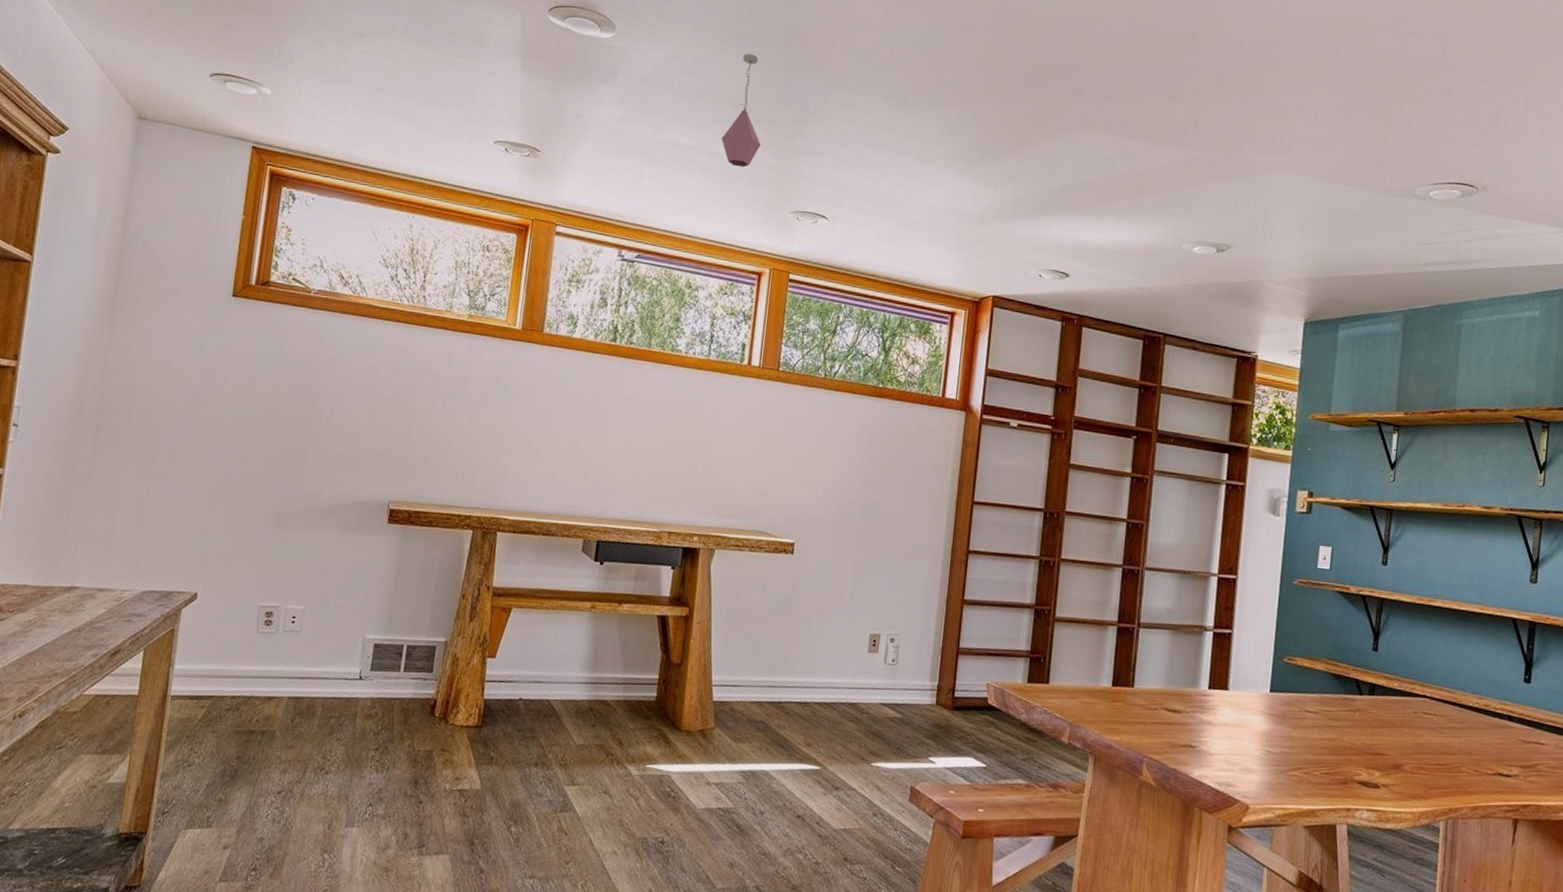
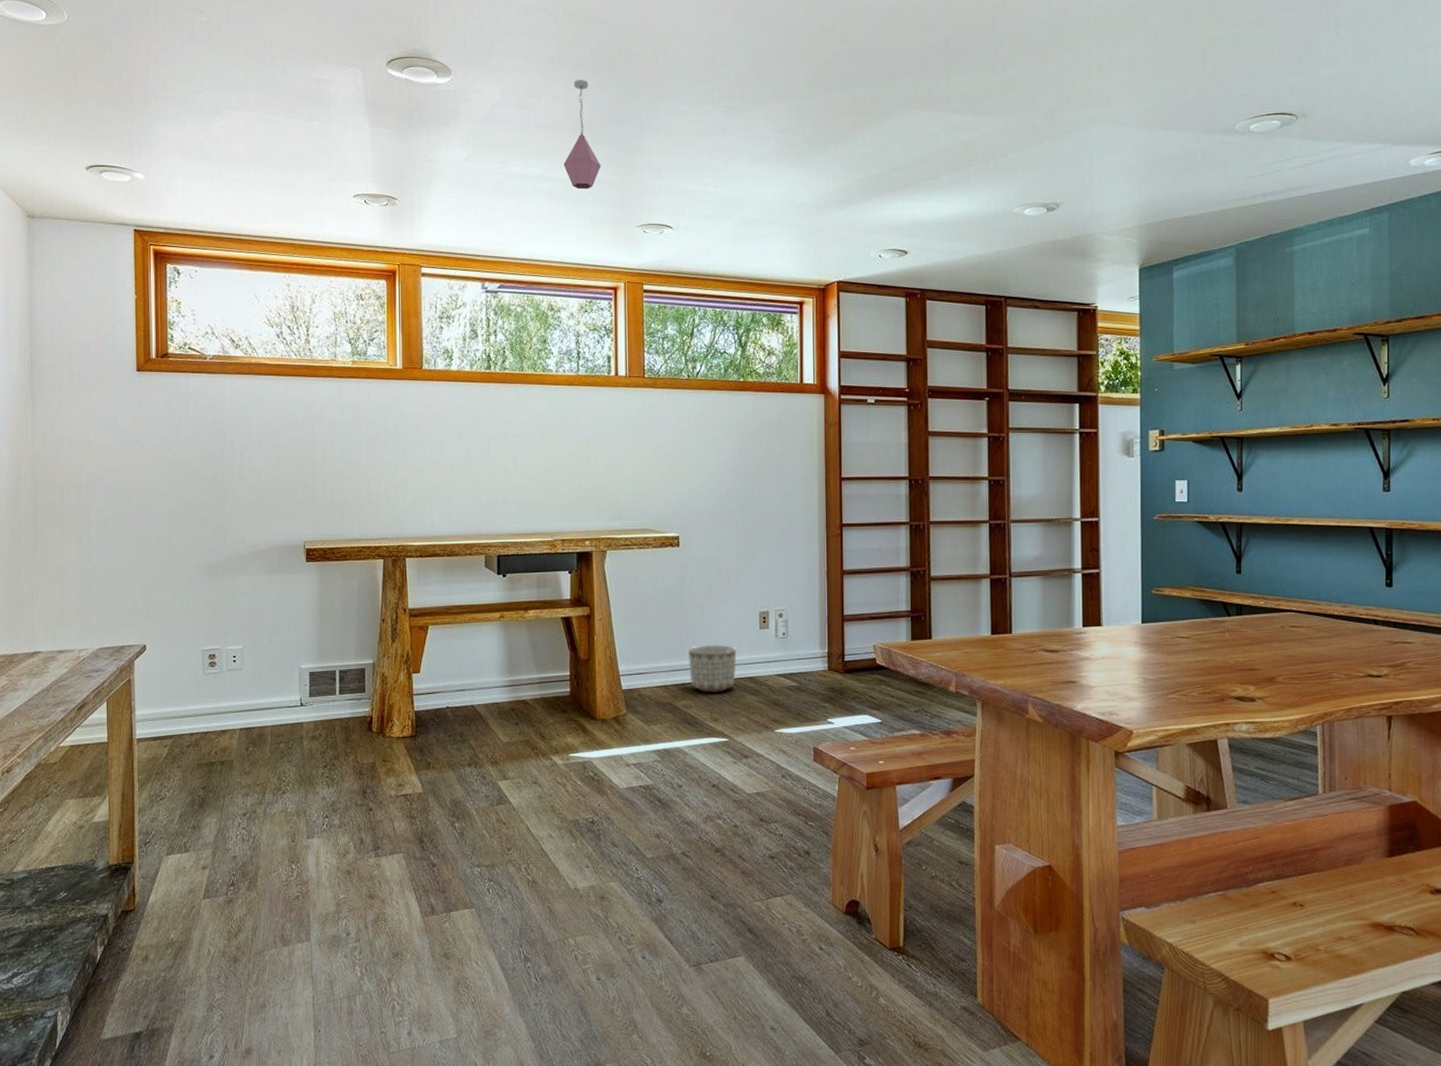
planter: none [787,662,841,716] -> present [689,645,737,693]

